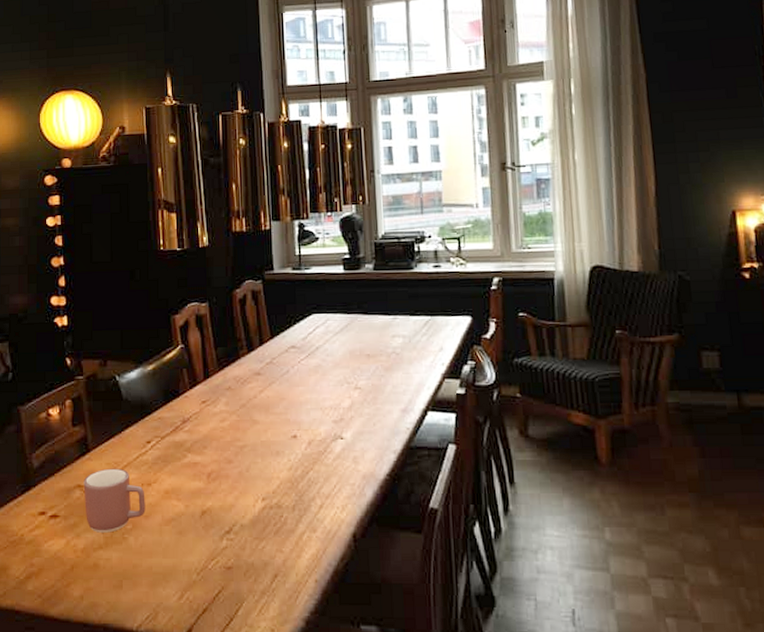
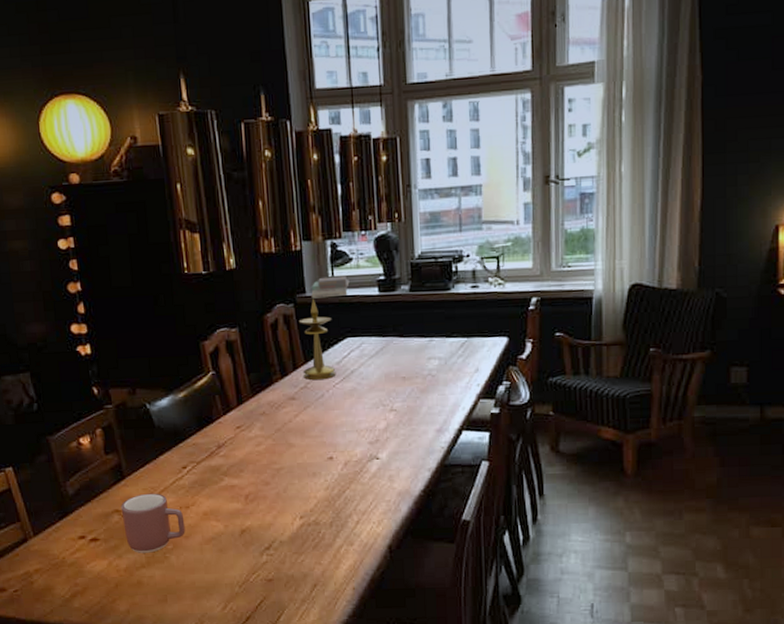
candlestick: none [266,275,302,356] -> present [298,299,336,381]
books: none [279,254,316,276] -> present [311,276,350,299]

